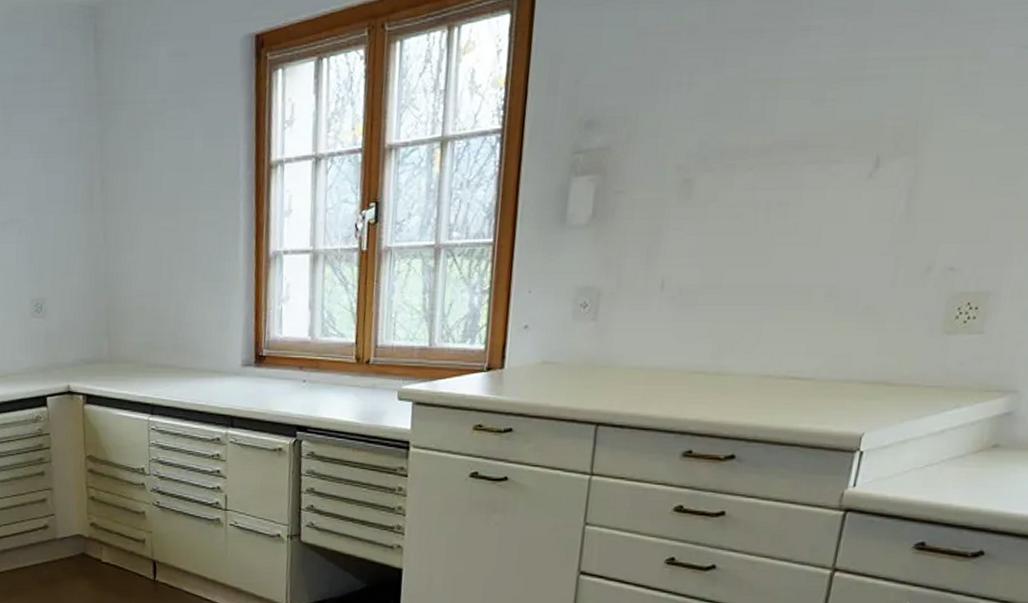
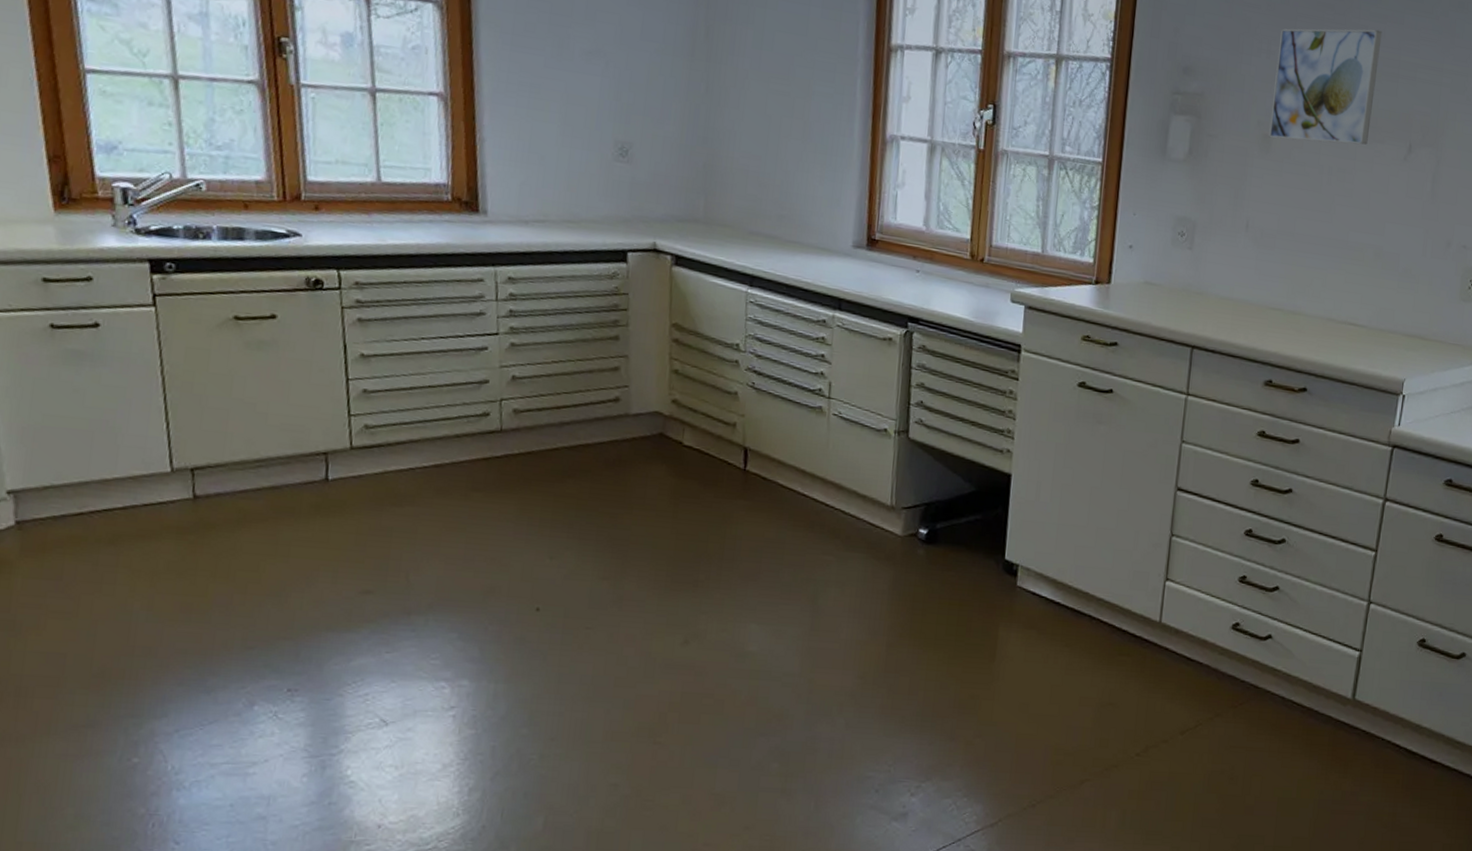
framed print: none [690,27,842,182] -> present [1269,28,1382,145]

